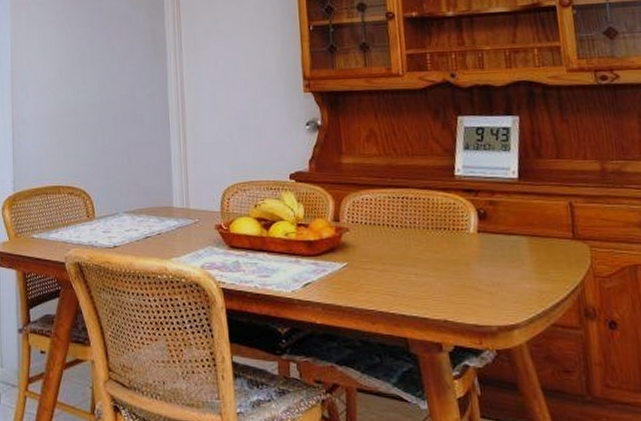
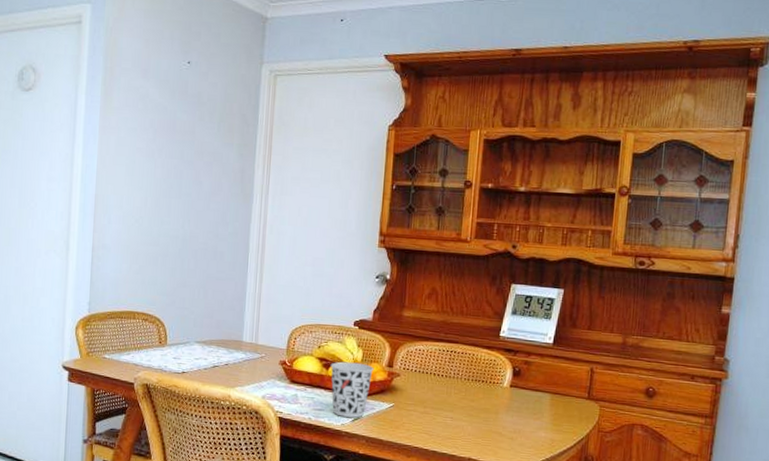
cup: none [270,219,319,282] -> present [330,361,374,418]

